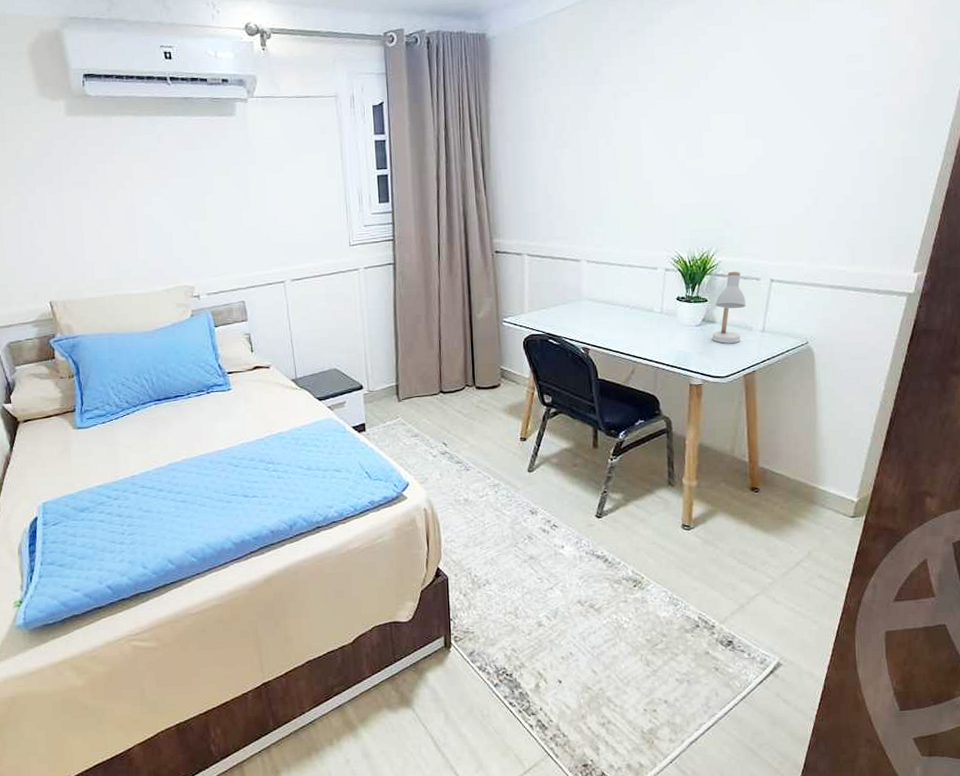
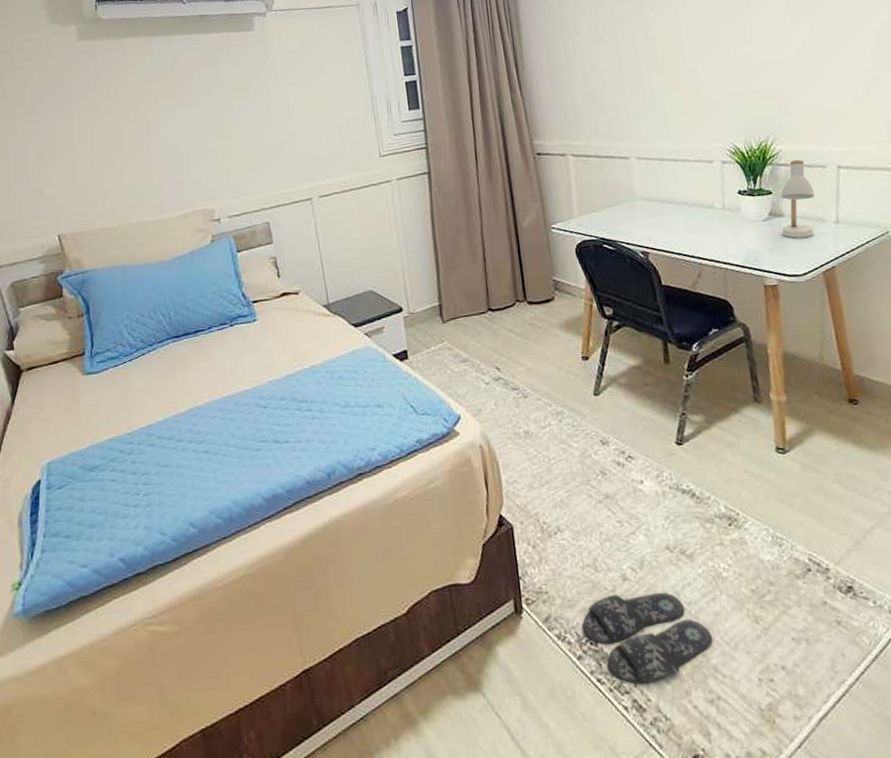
slippers: none [501,637,610,708] -> present [582,592,713,684]

